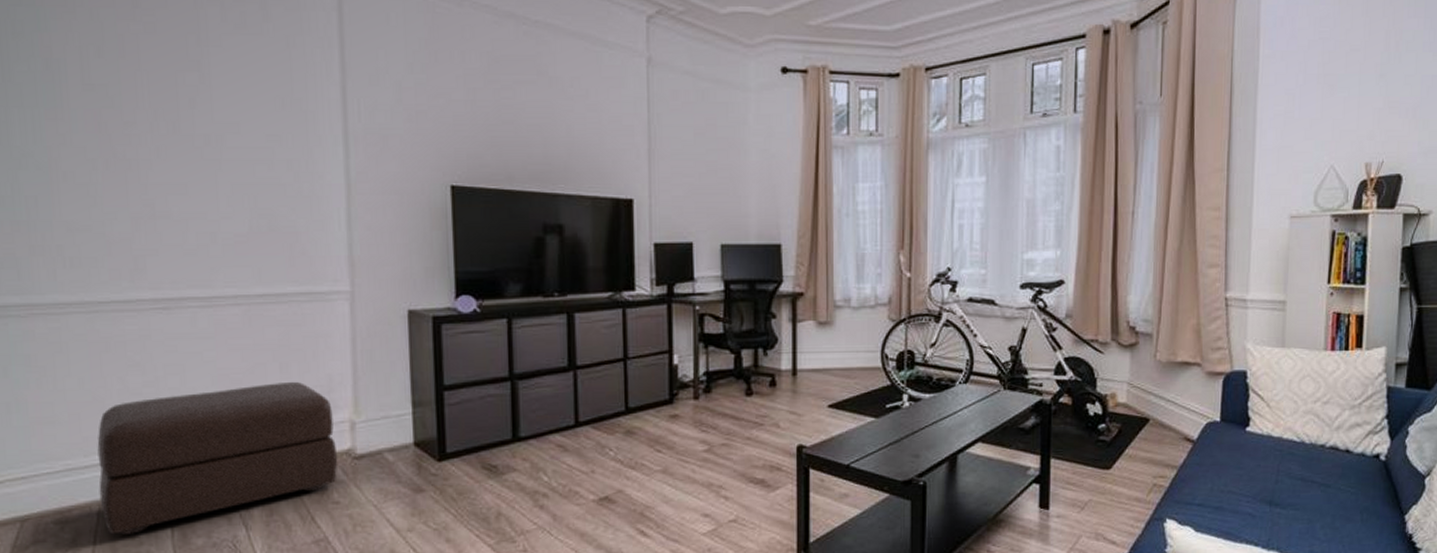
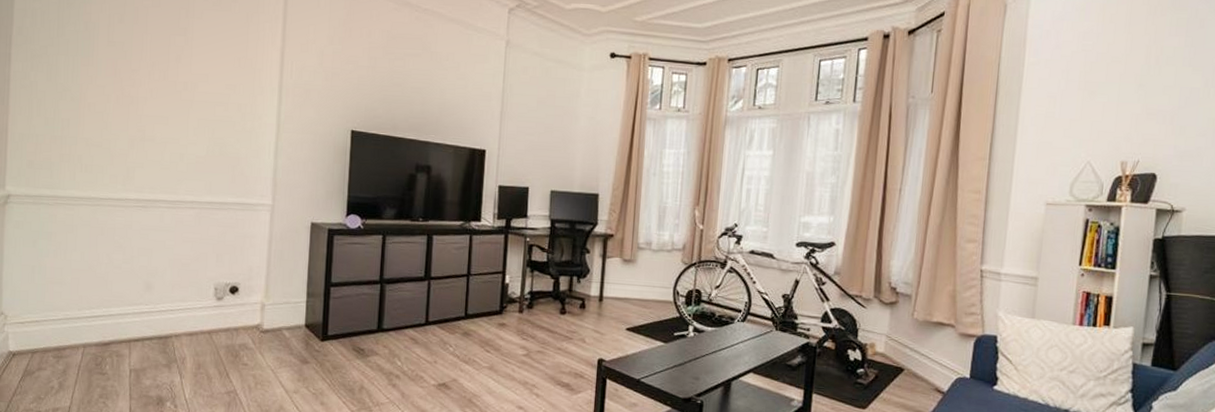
ottoman: present [97,381,338,535] -> none [85,268,250,371]

